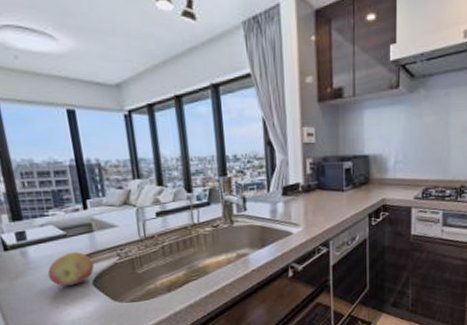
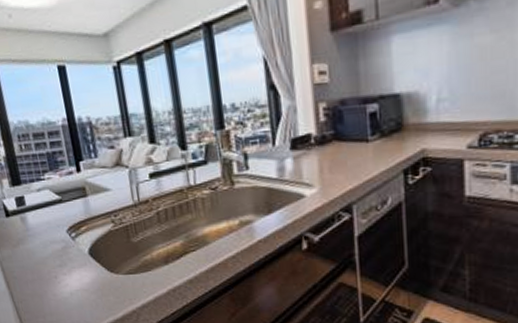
fruit: present [47,252,95,286] -> none [45,218,90,255]

